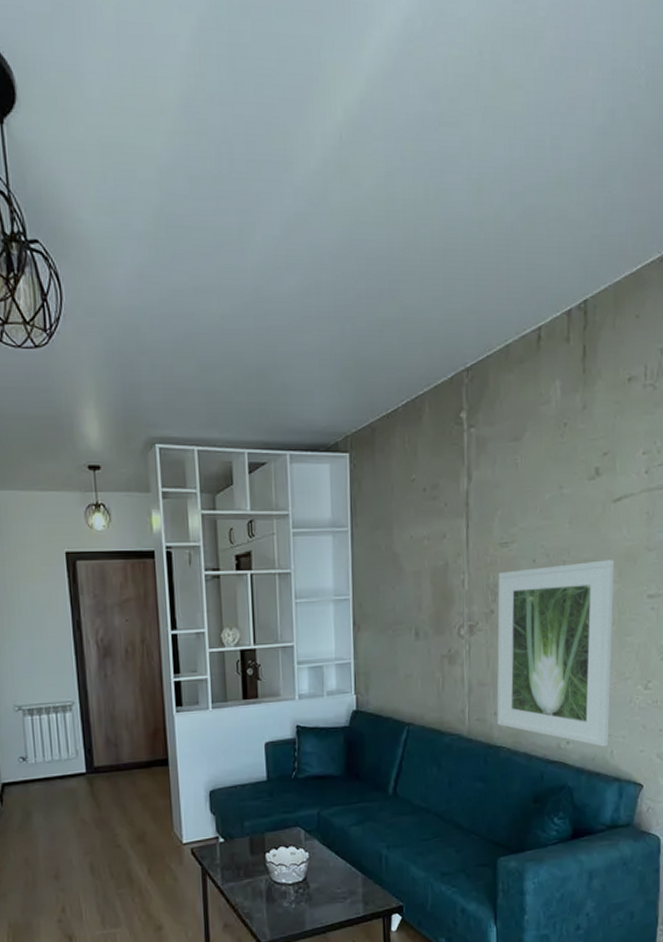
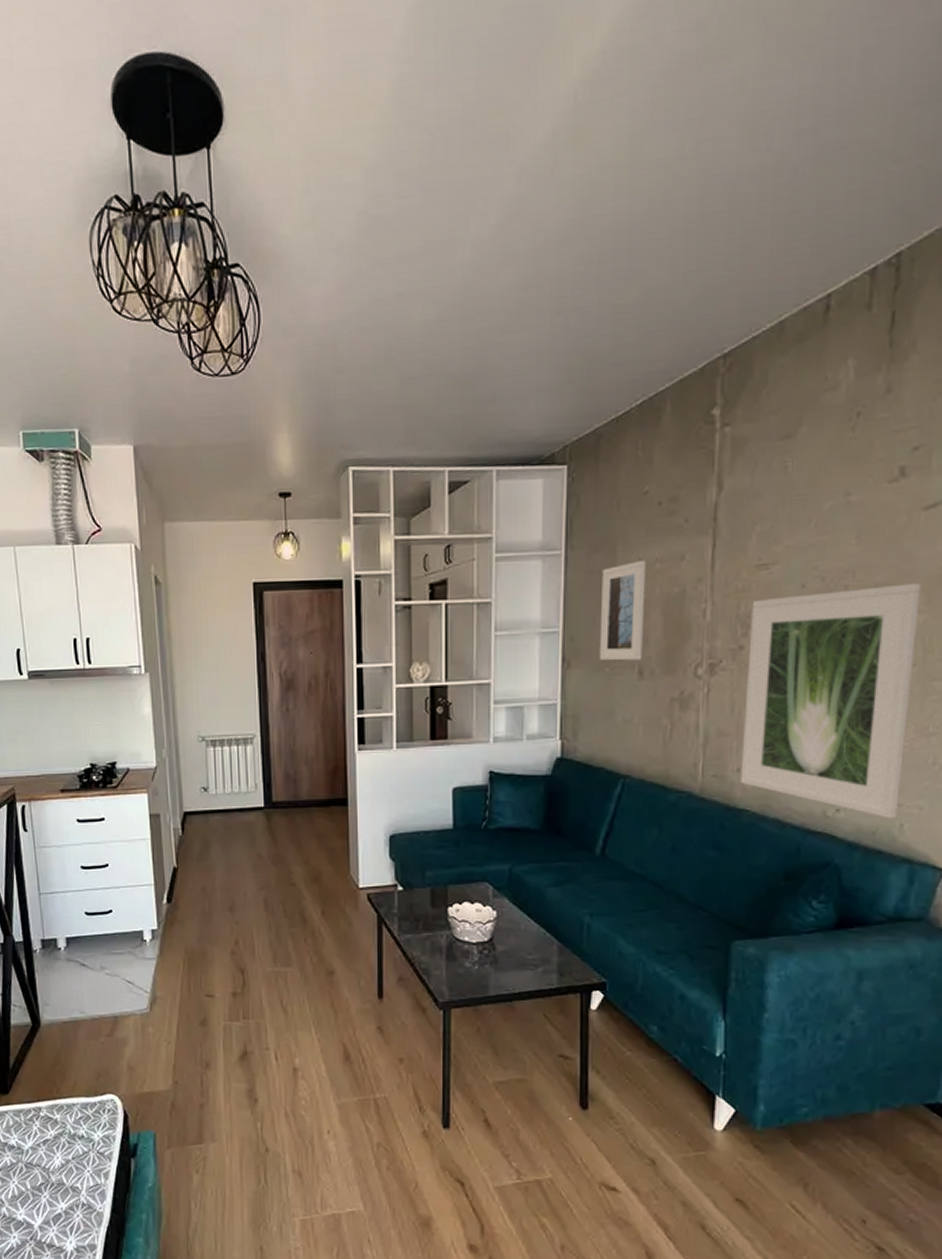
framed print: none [382,538,418,624] -> present [599,561,646,661]

